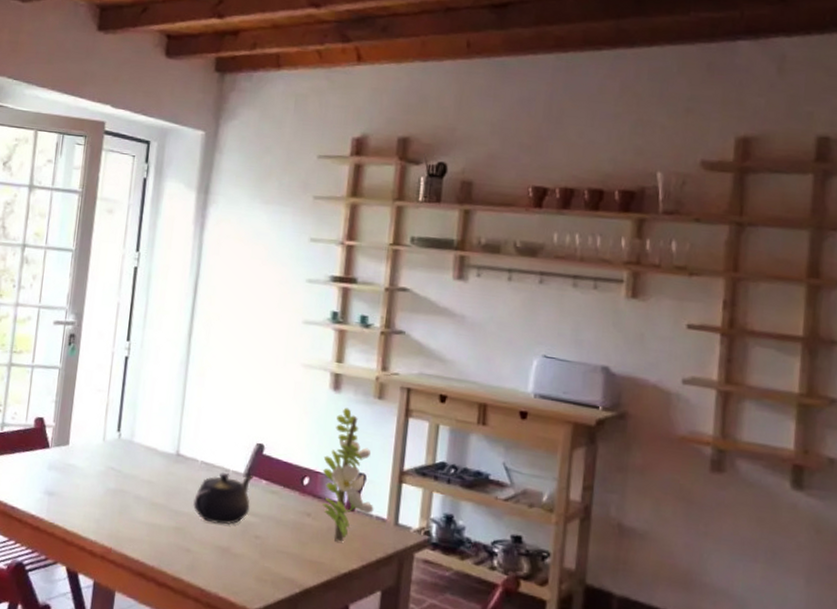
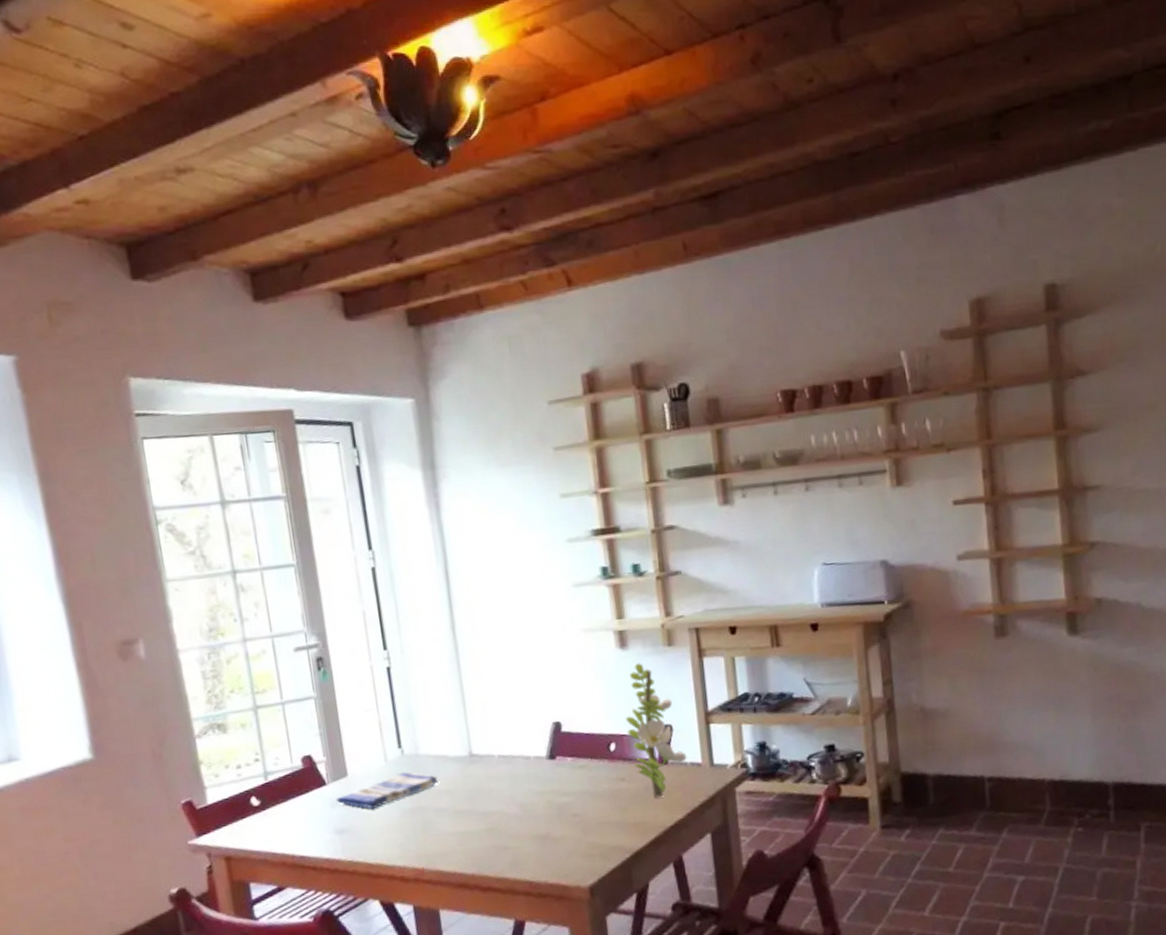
dish towel: none [53,454,144,481] -> present [336,771,438,809]
teapot: present [193,471,253,525] -> none [499,756,561,815]

